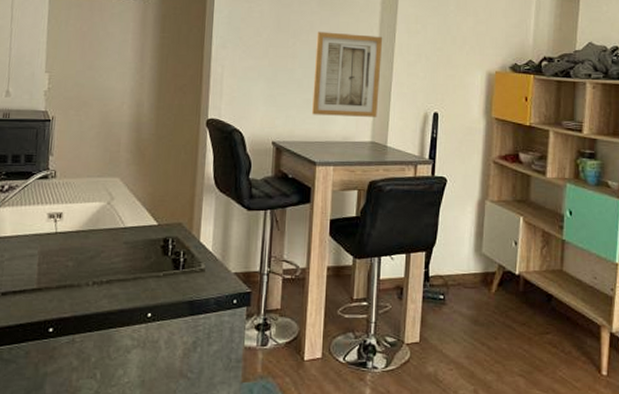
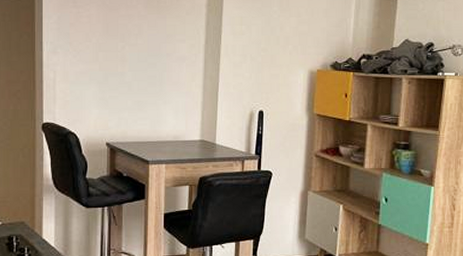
wall art: present [312,31,383,117] -> none [143,35,209,117]

